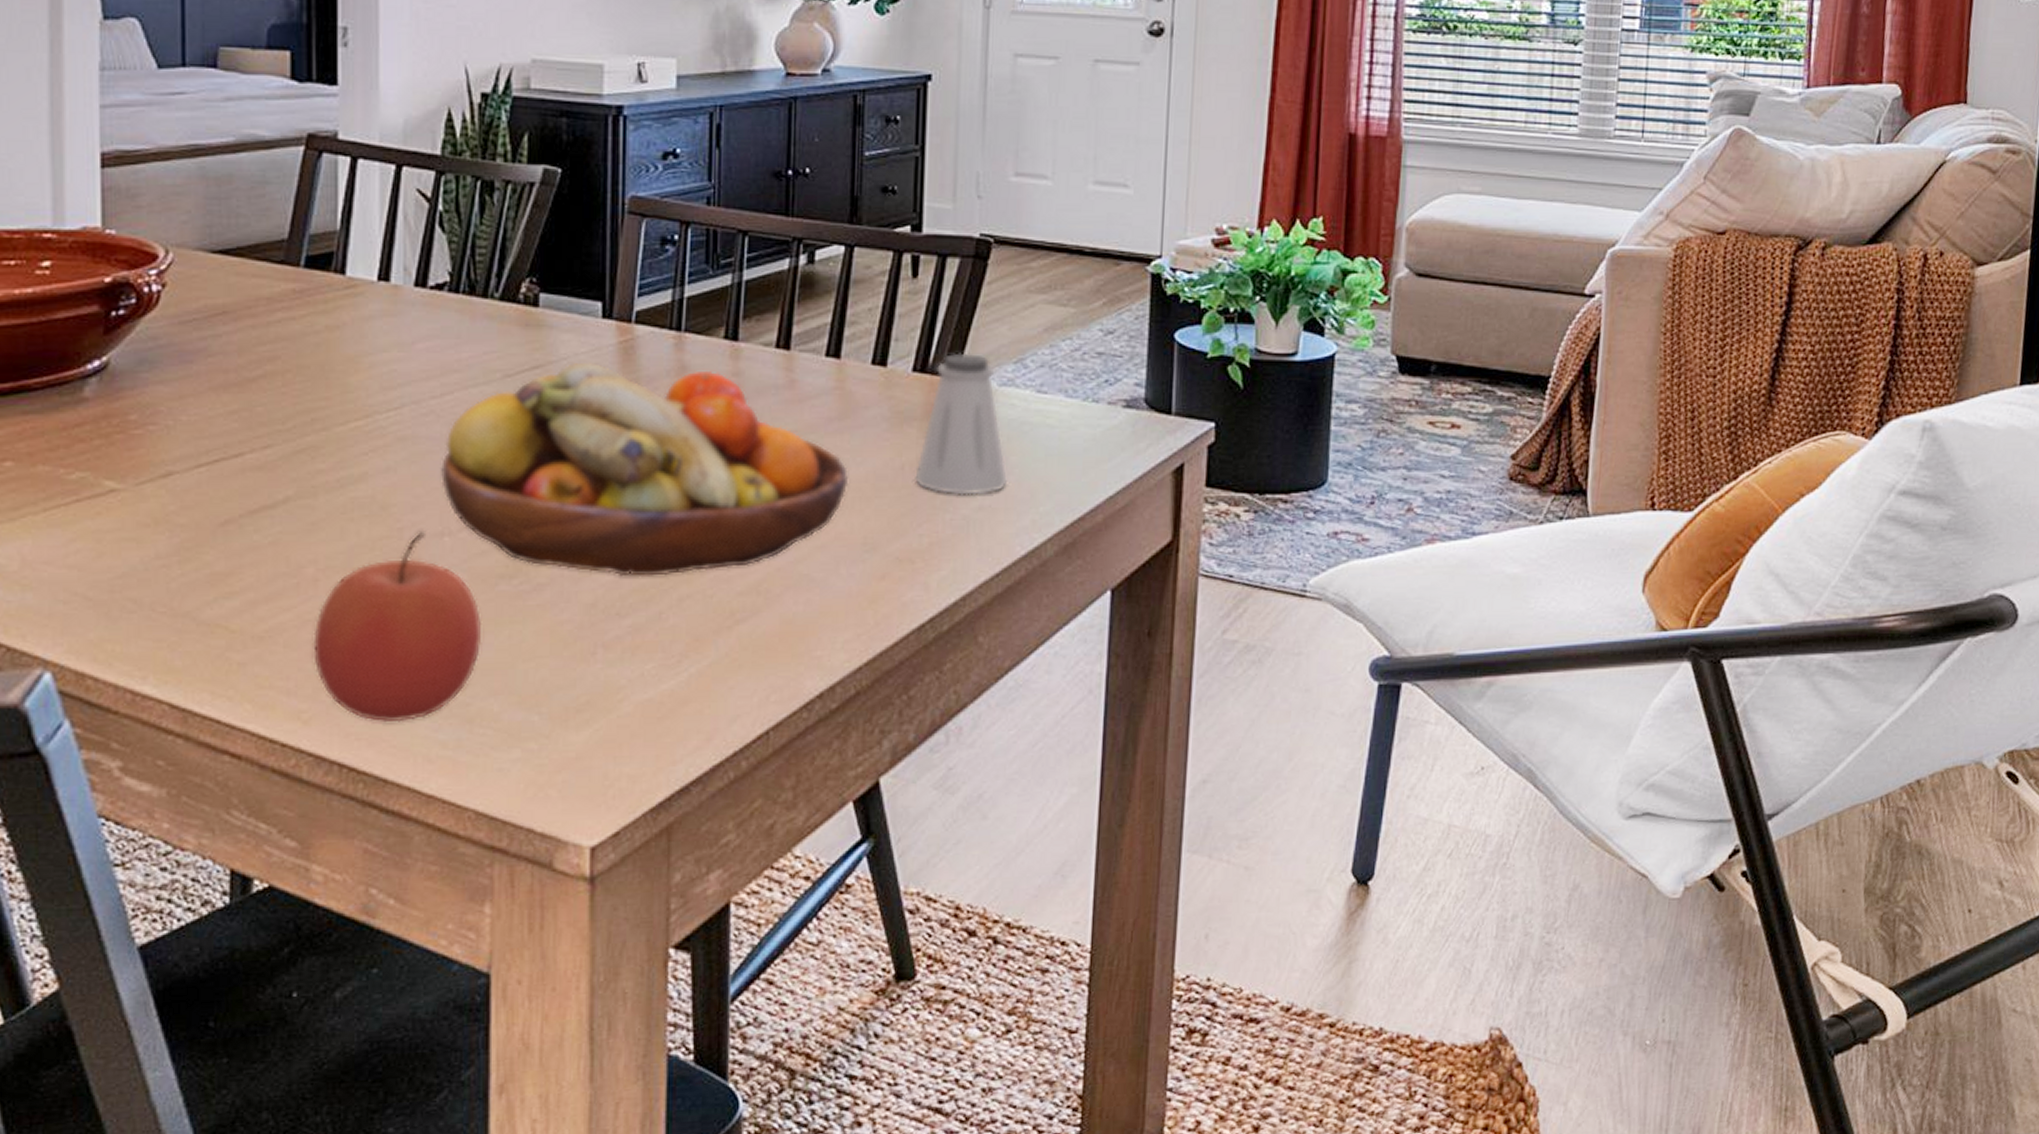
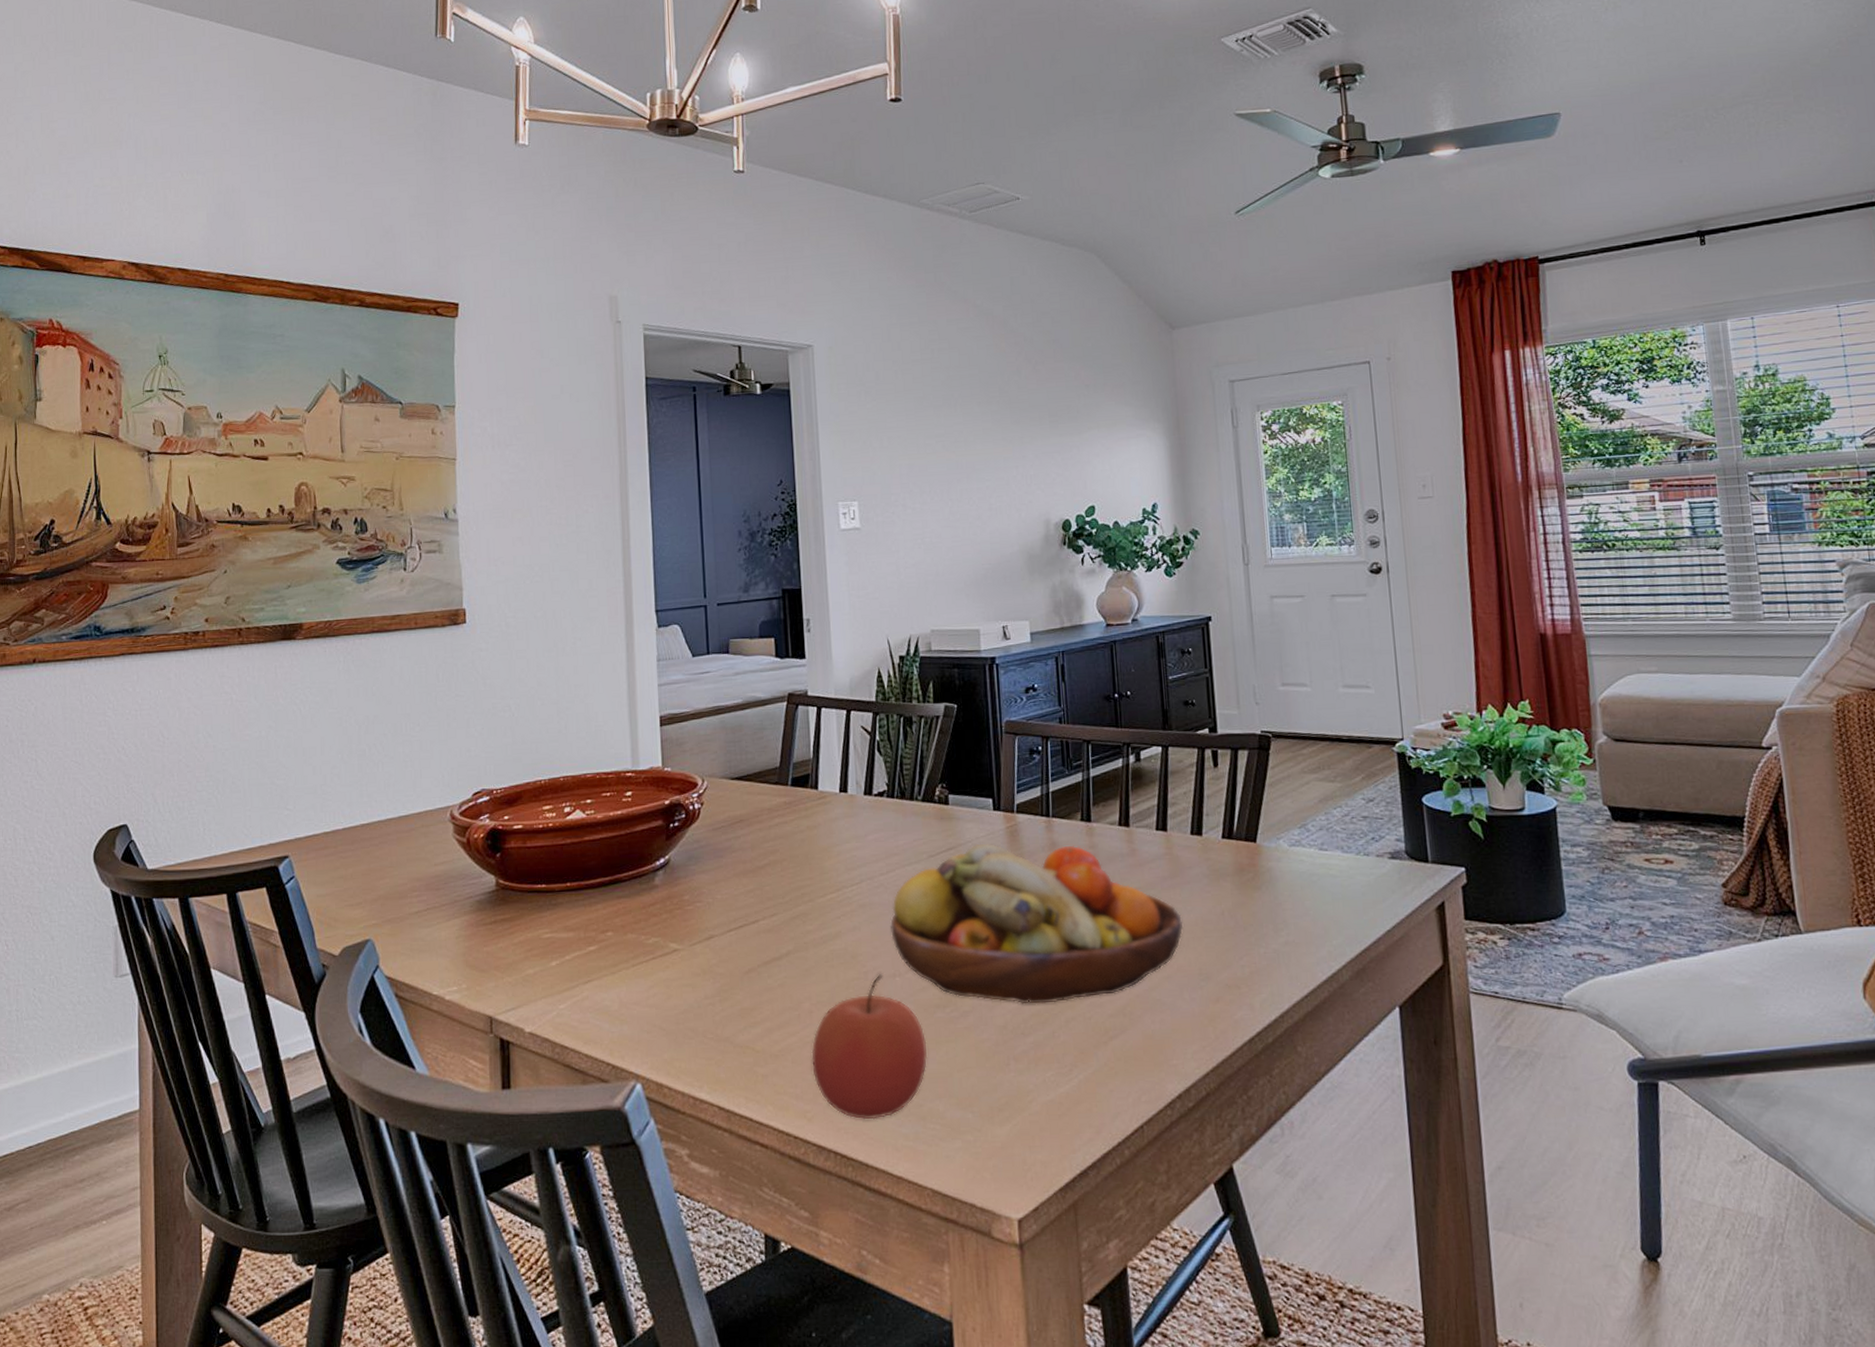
saltshaker: present [915,352,1007,495] -> none [1232,822,1305,933]

